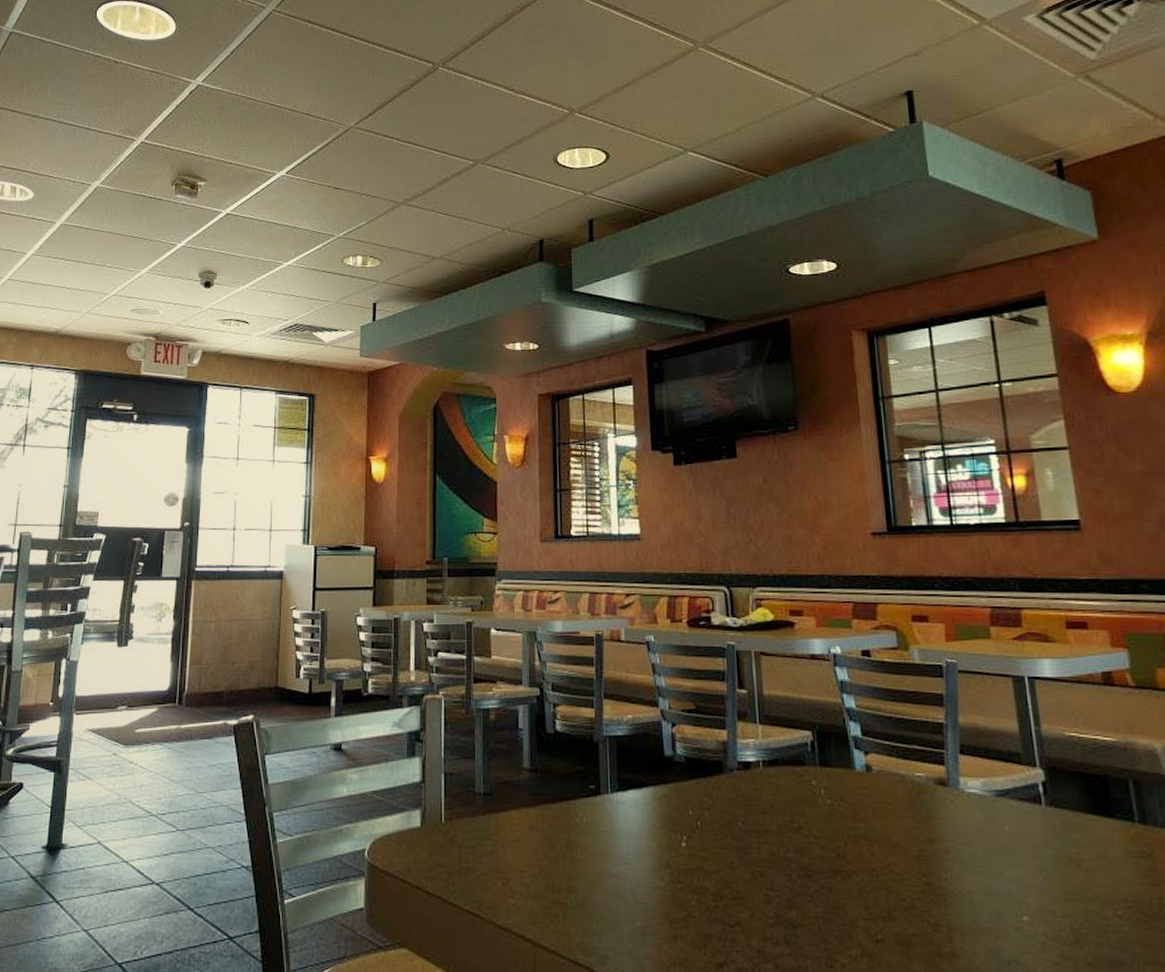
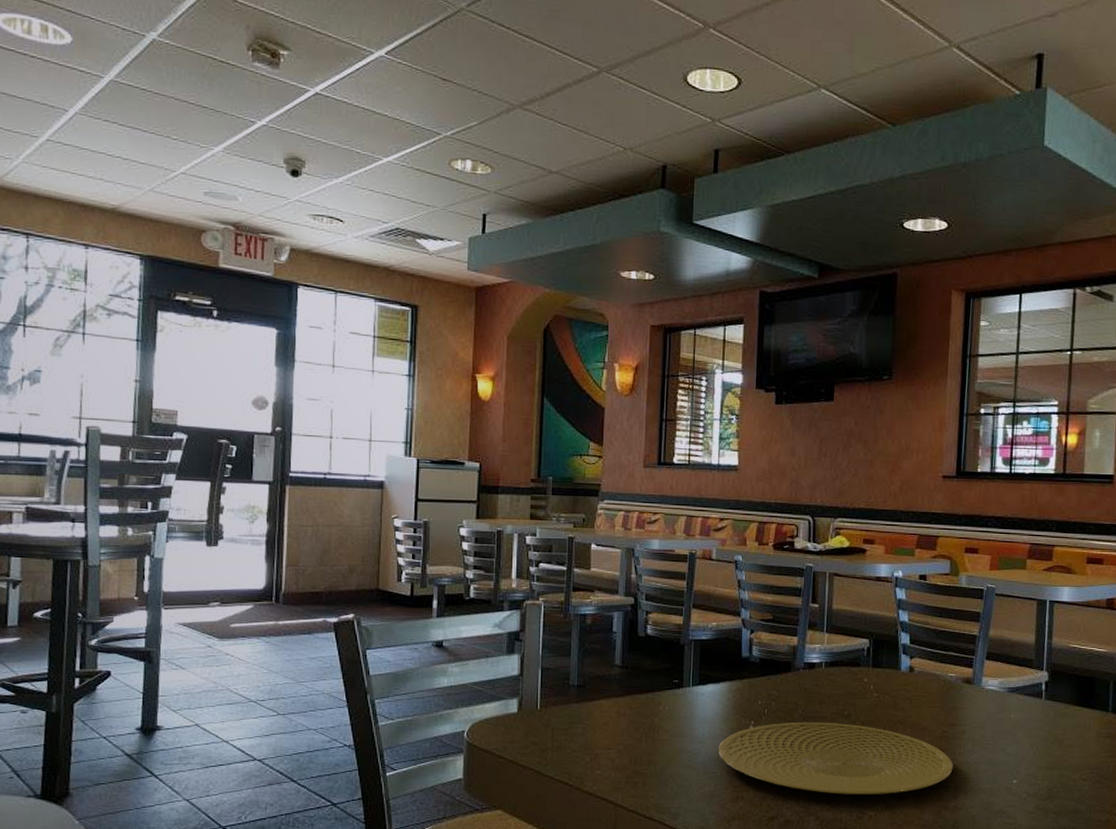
plate: none [648,837,941,934] -> present [719,722,953,794]

